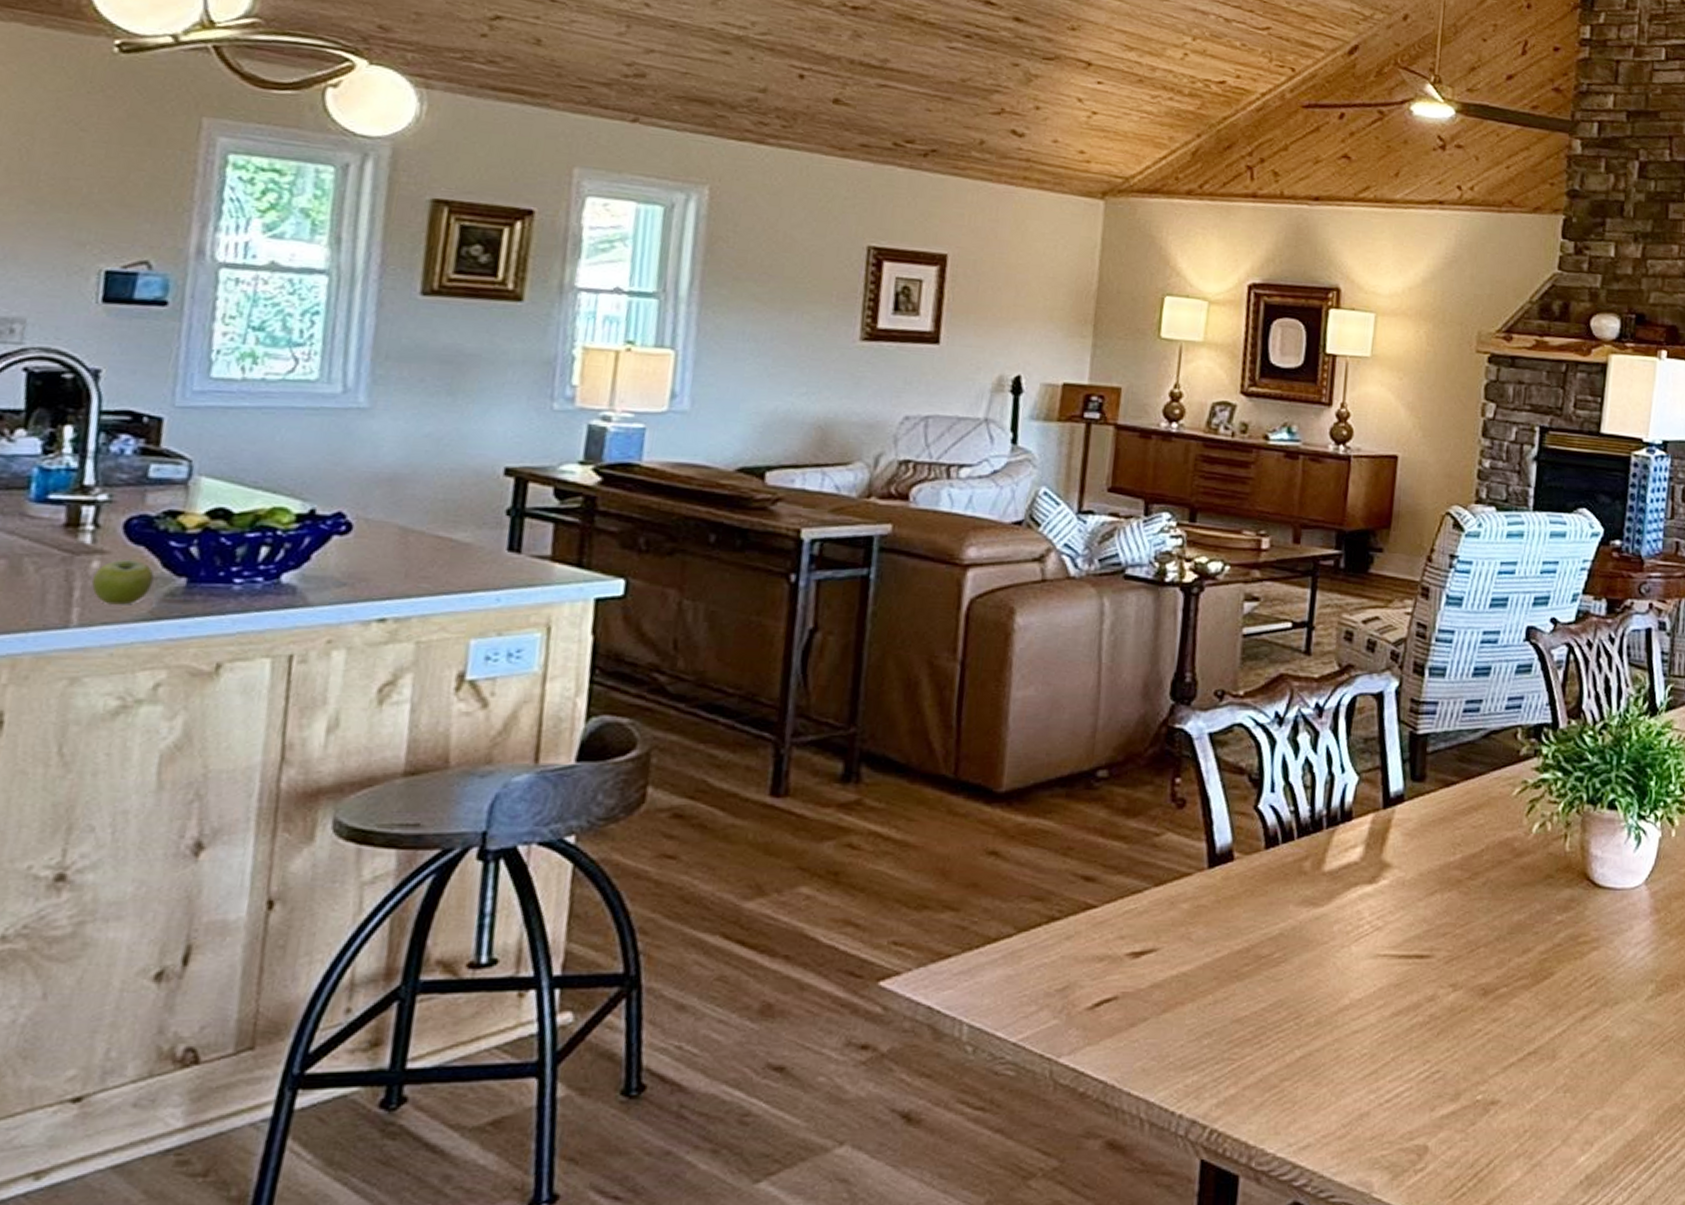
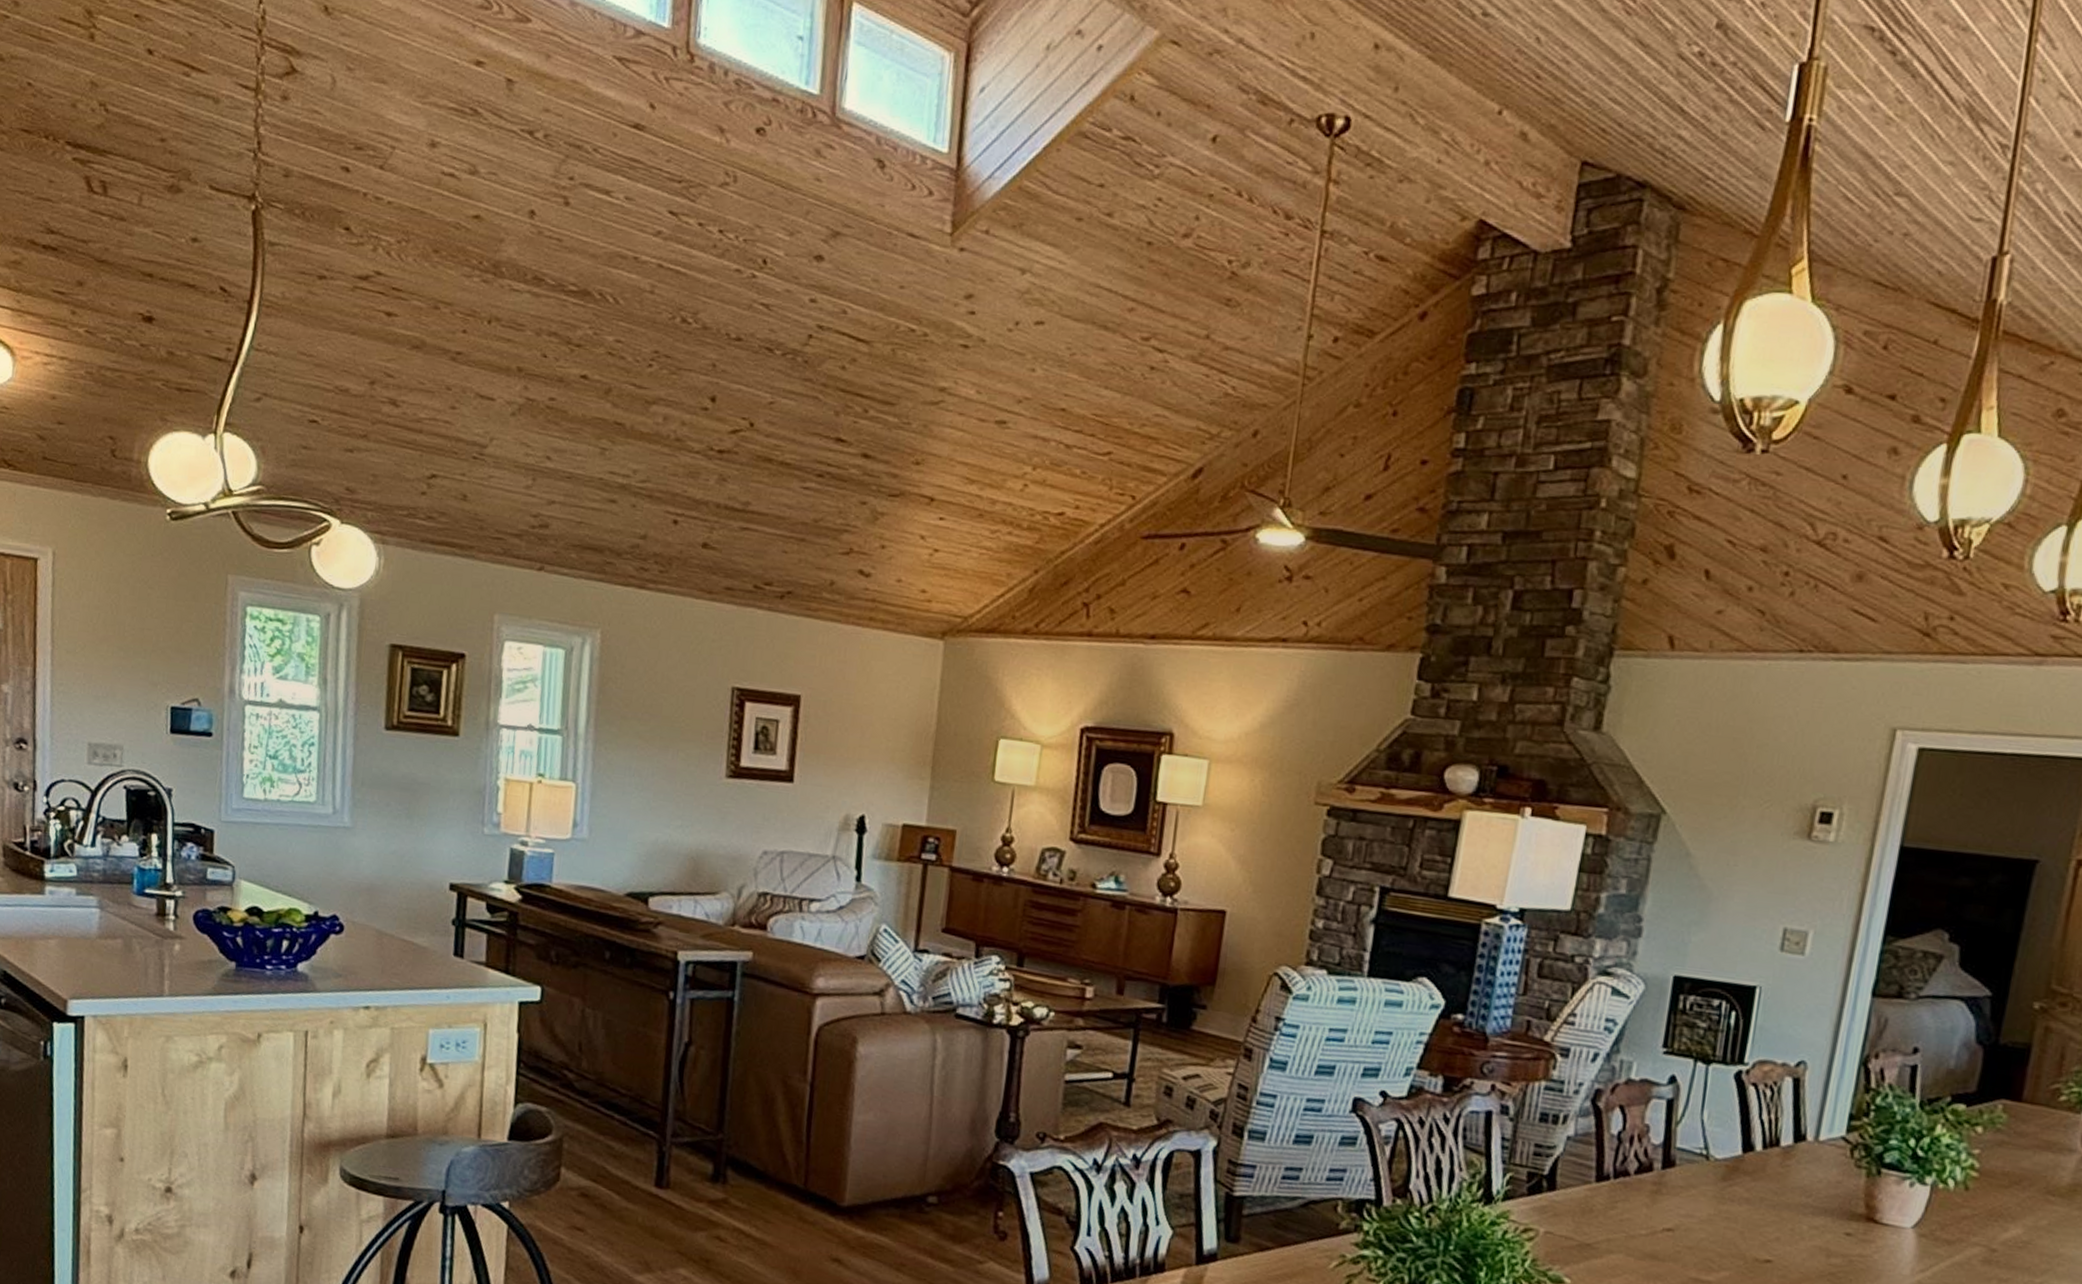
fruit: present [92,560,155,605] -> none [175,944,215,981]

